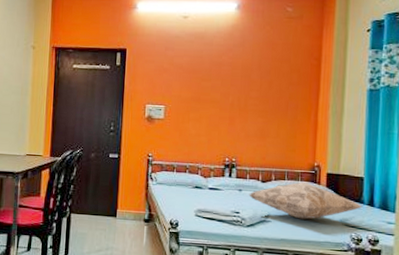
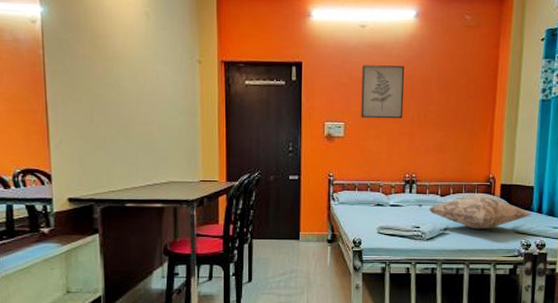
wall art: none [181,52,226,104] -> present [361,65,405,119]

